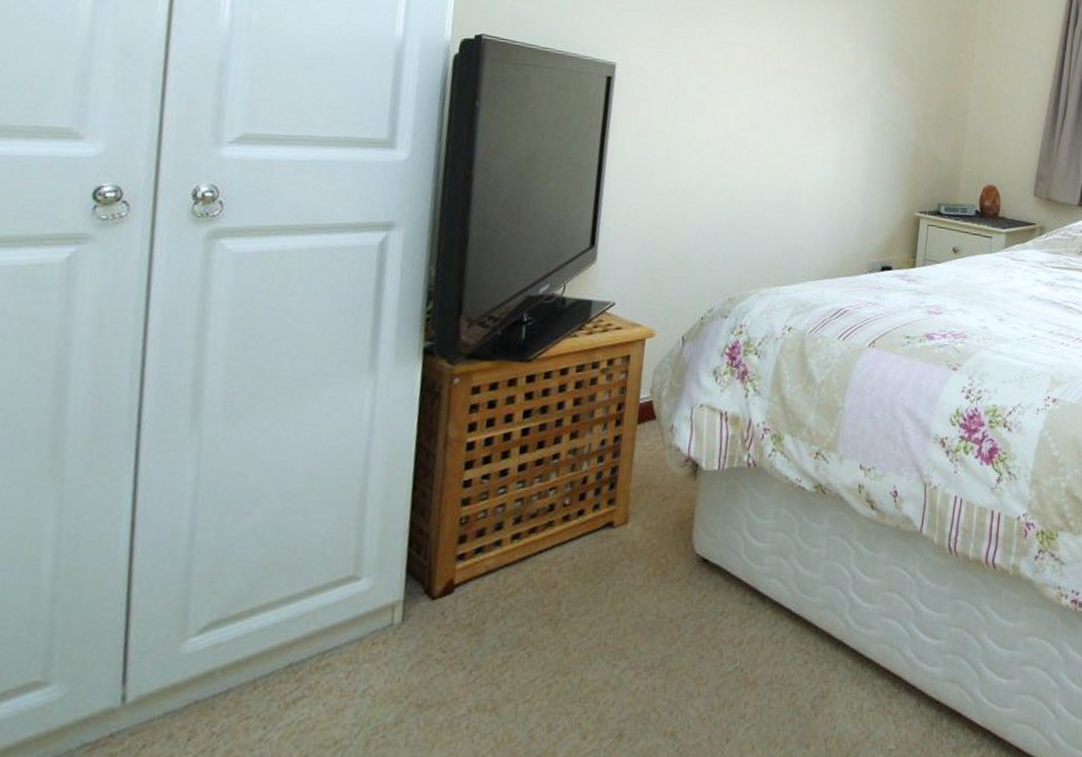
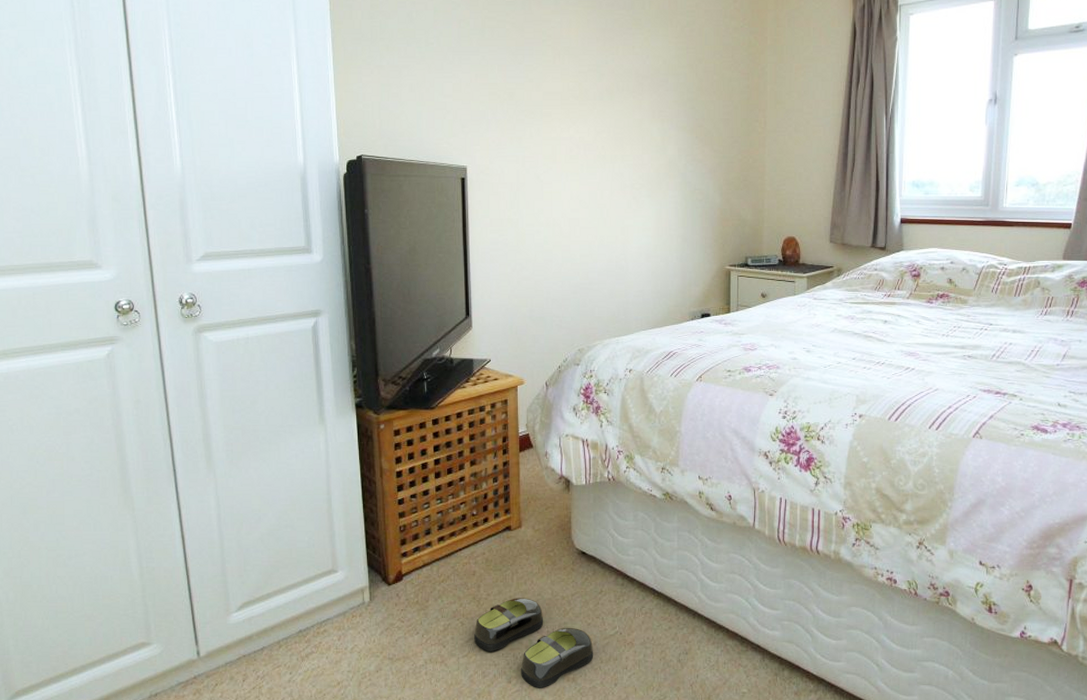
slippers: none [542,620,704,748] -> present [474,598,594,689]

